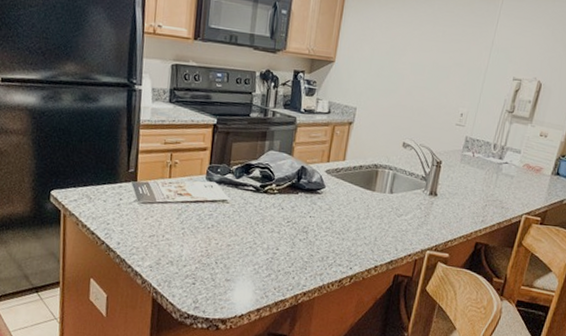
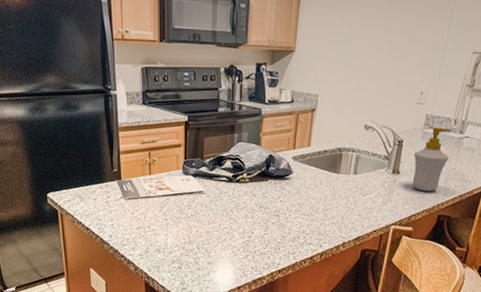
soap bottle: none [449,149,492,217] -> present [412,126,452,192]

